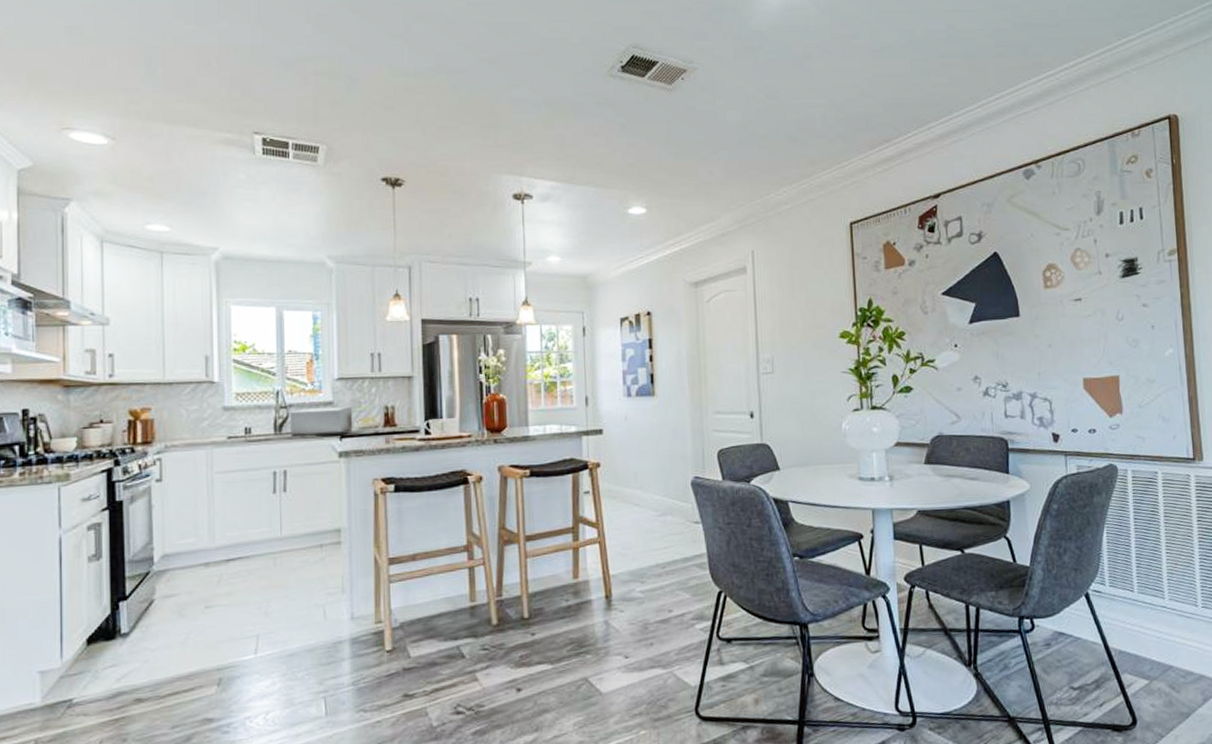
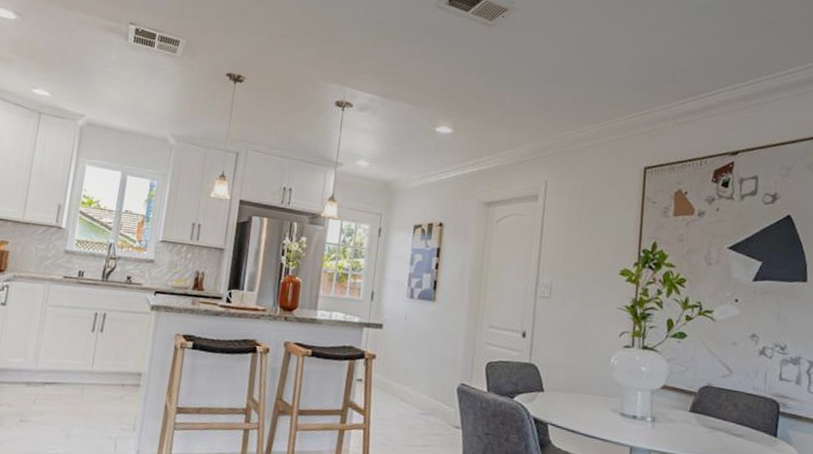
toaster: present [290,407,353,438] -> none [115,262,170,291]

